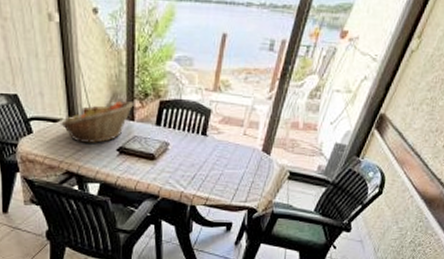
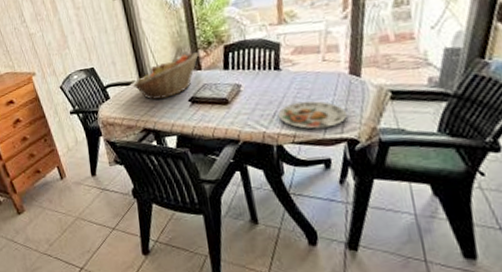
plate: none [197,168,253,196] -> present [278,101,348,129]

